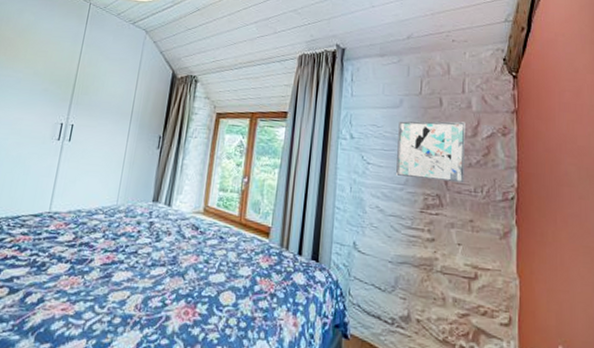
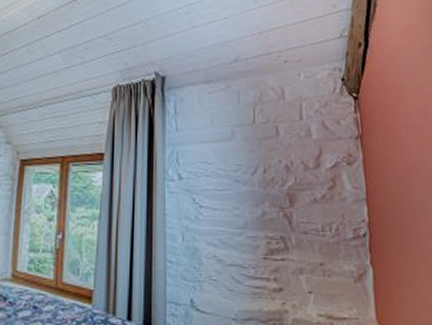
wall art: present [396,121,465,184] -> none [232,152,310,222]

